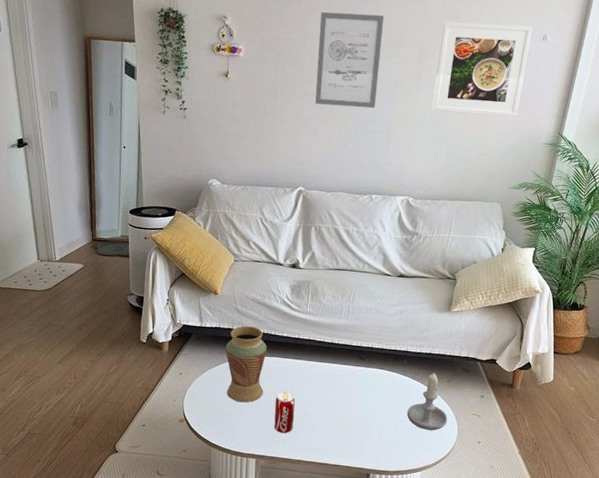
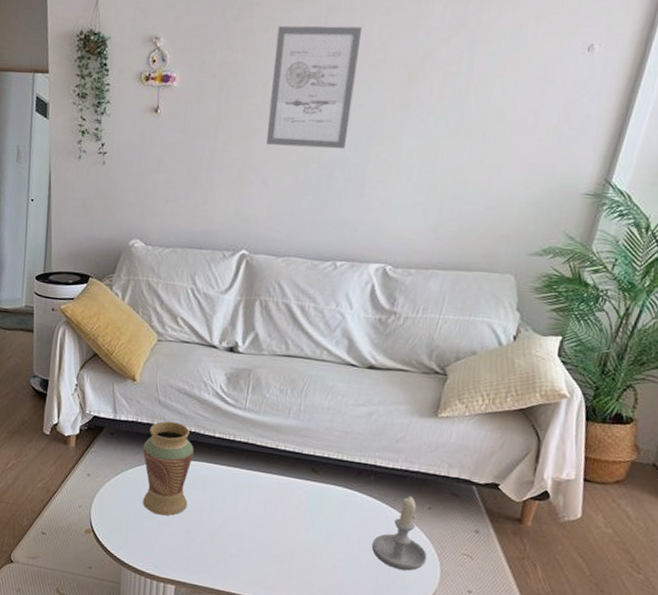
beverage can: present [274,391,295,434] -> none [199,505,227,558]
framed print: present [432,21,533,117] -> none [423,31,573,159]

